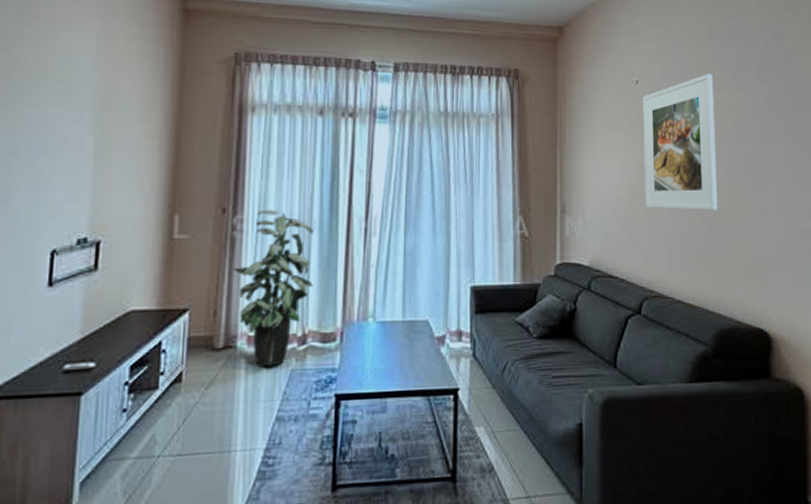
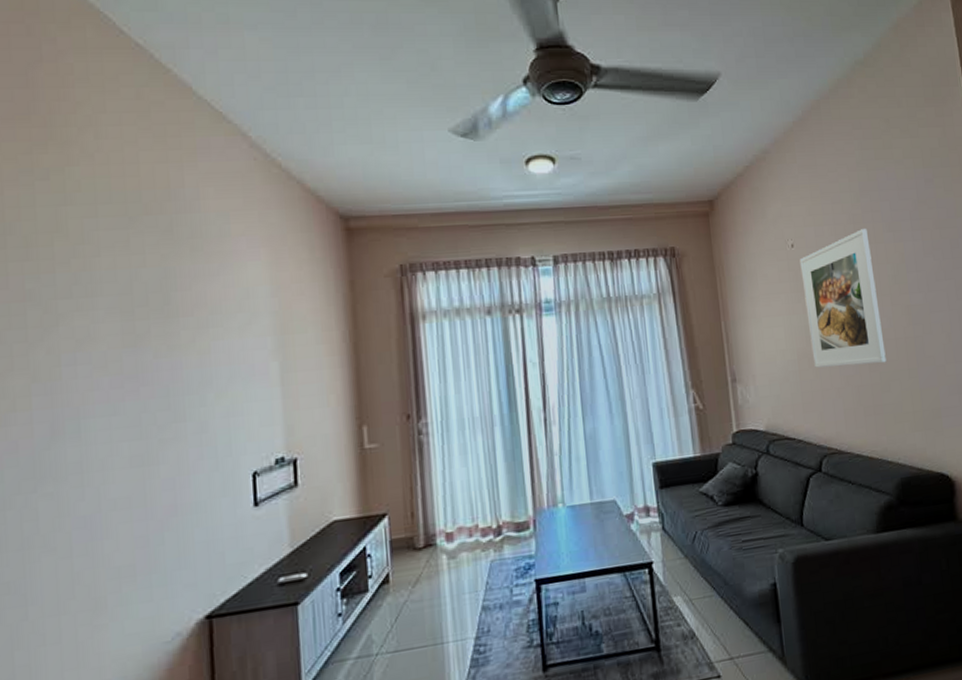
indoor plant: present [233,209,313,366] -> none [424,410,501,561]

